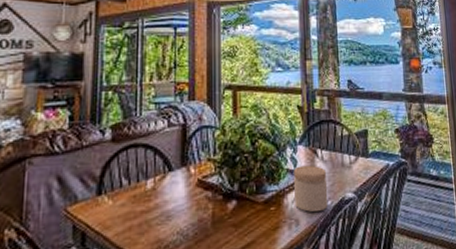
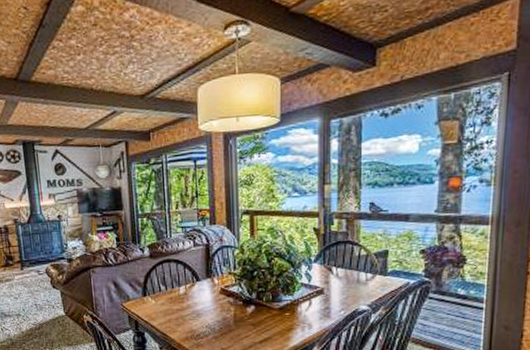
jar: present [294,165,328,213] -> none [308,280,341,320]

